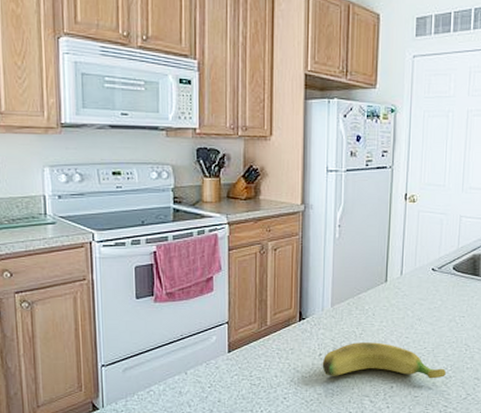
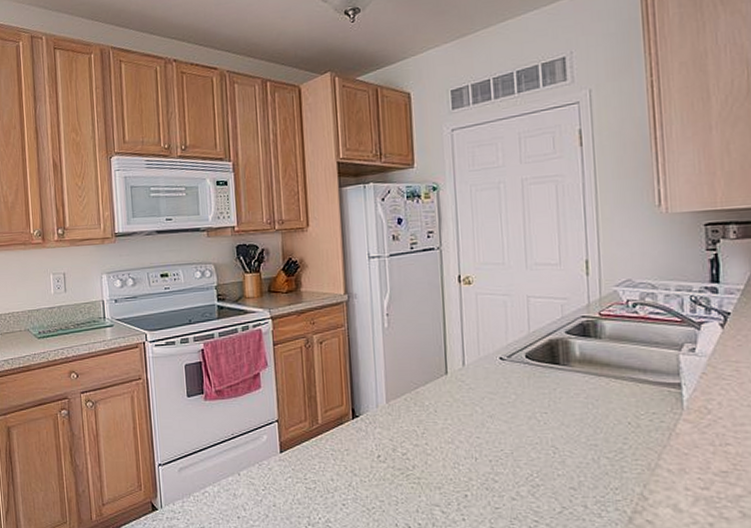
banana: present [322,342,447,379] -> none [381,443,533,487]

